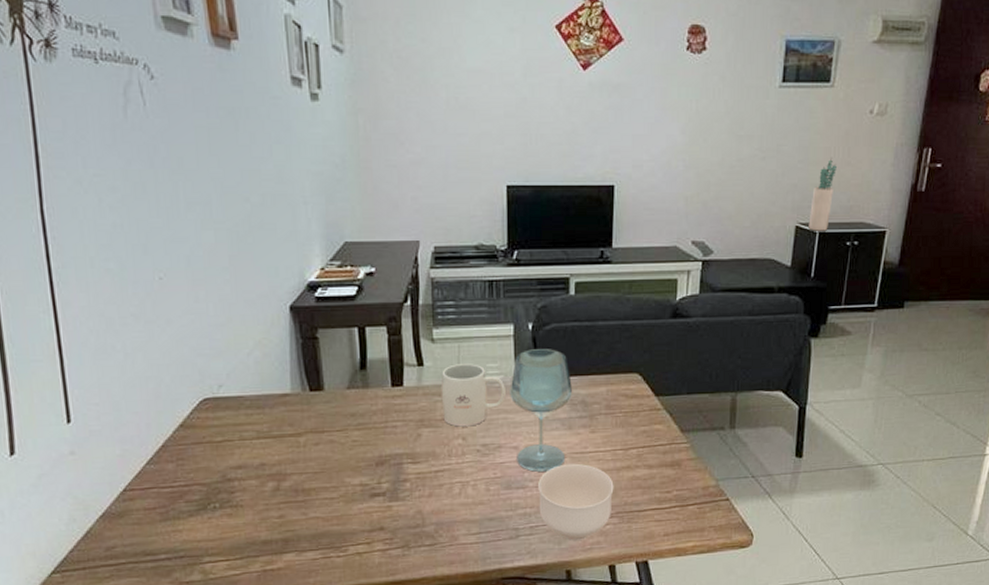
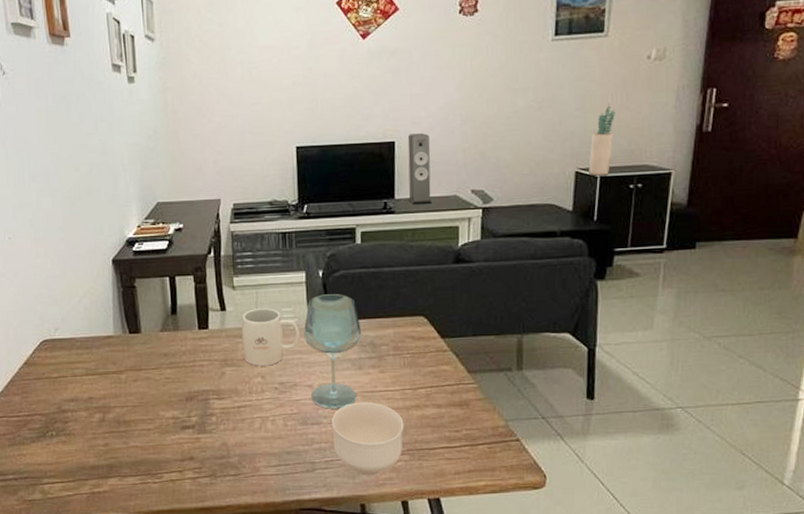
speaker: none [627,178,652,256] -> present [407,133,431,206]

